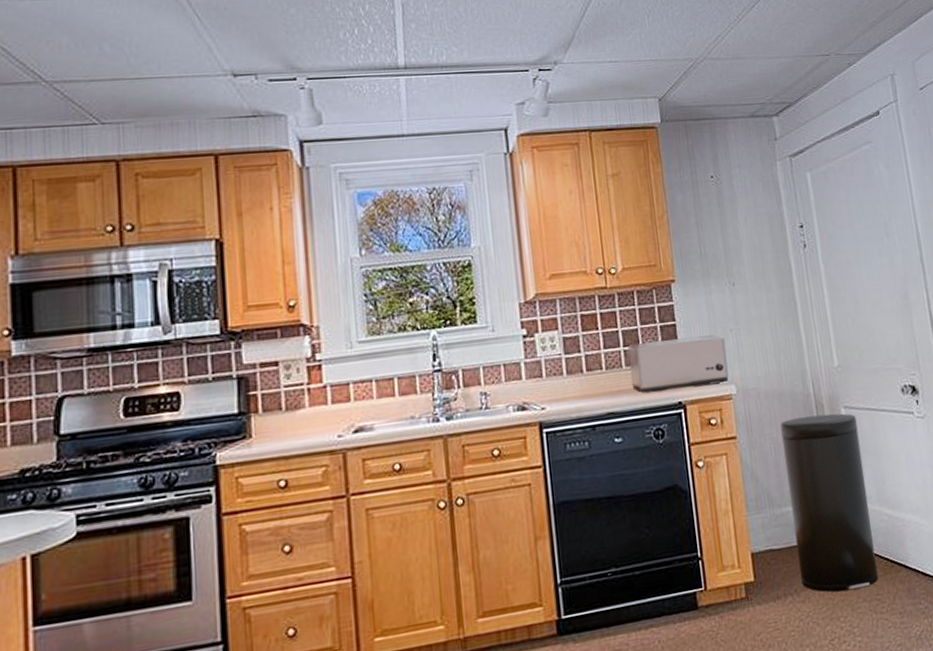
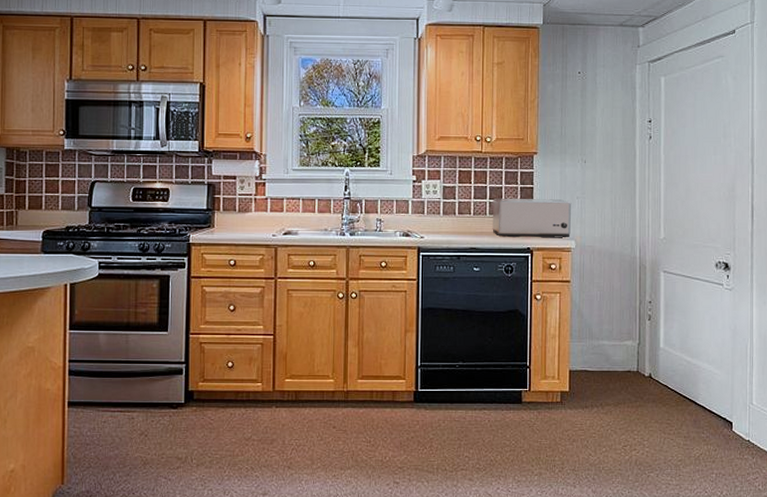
pedal bin: present [780,413,879,592] -> none [606,274,672,412]

